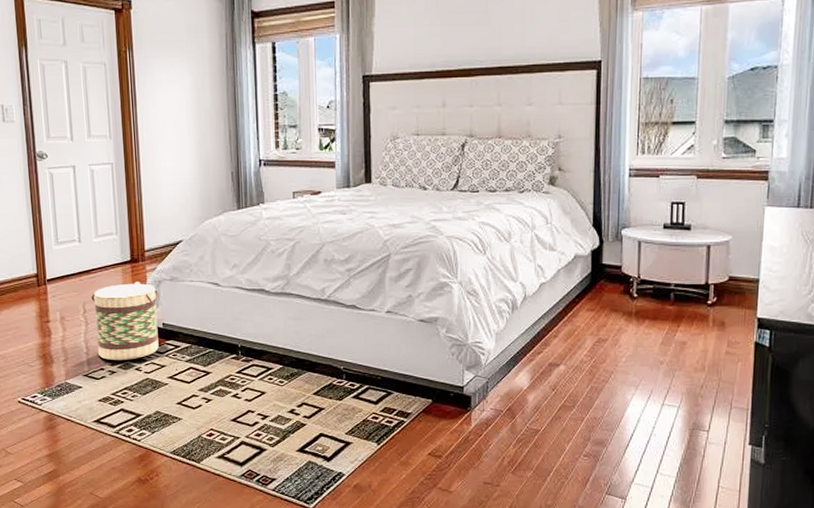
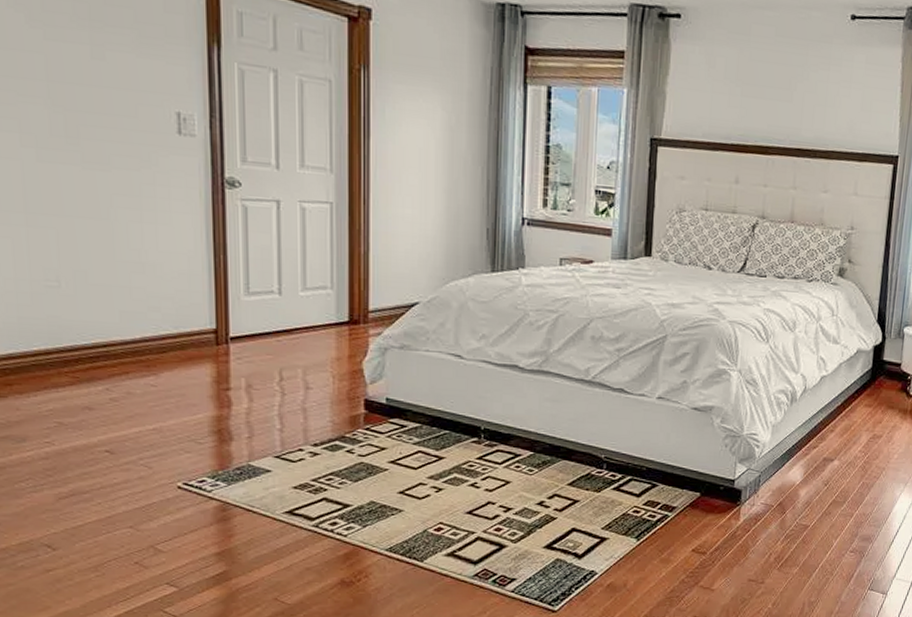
basket: present [91,282,160,360] -> none [291,347,384,440]

